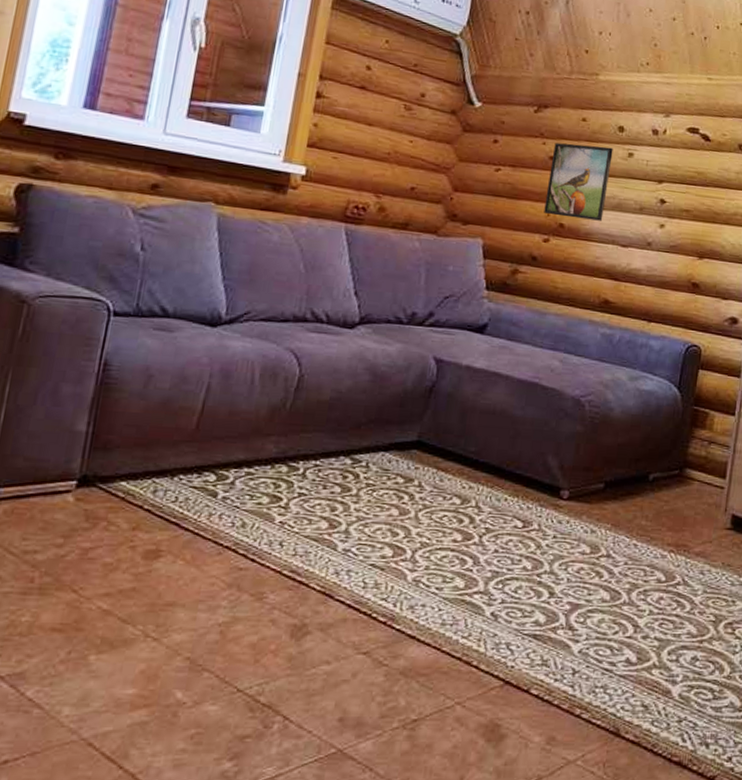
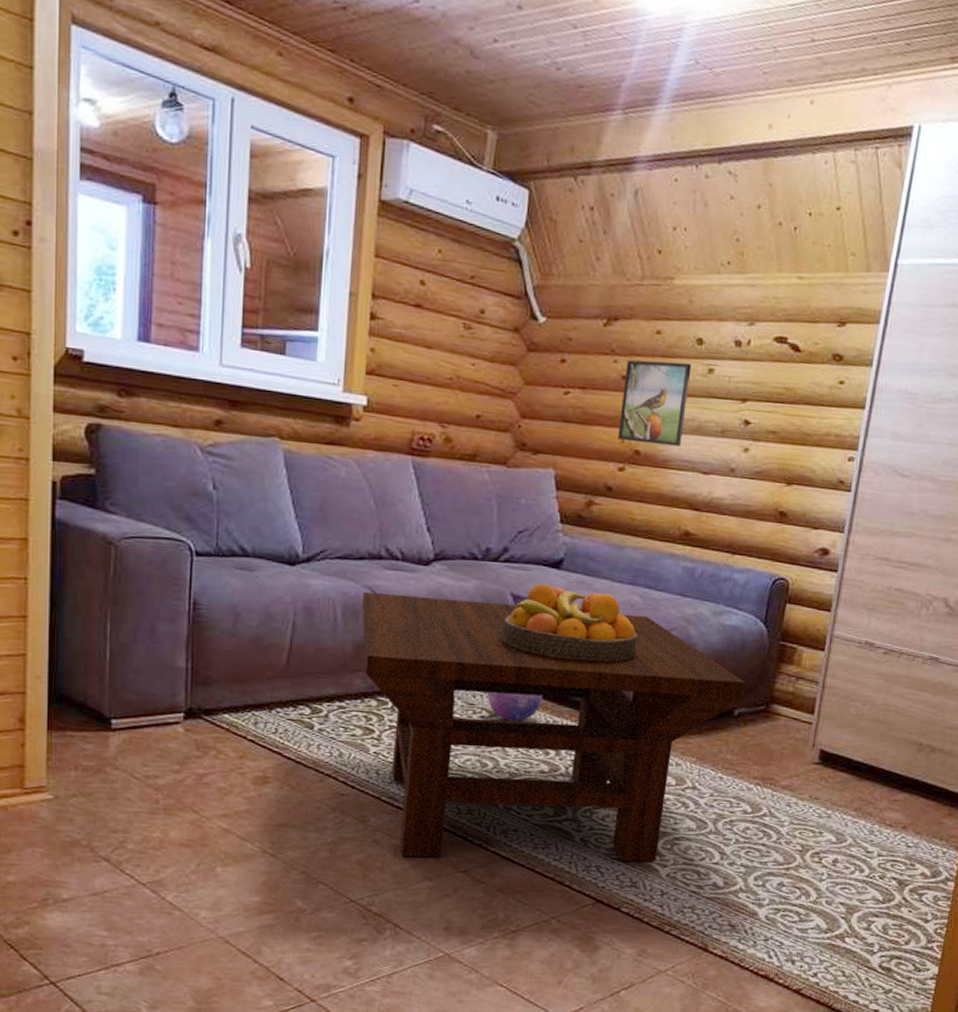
coffee table: none [278,353,661,638] -> present [362,591,746,862]
decorative ball: none [403,456,460,488] -> present [487,691,543,722]
fruit bowl: none [421,347,557,427] -> present [501,583,638,663]

